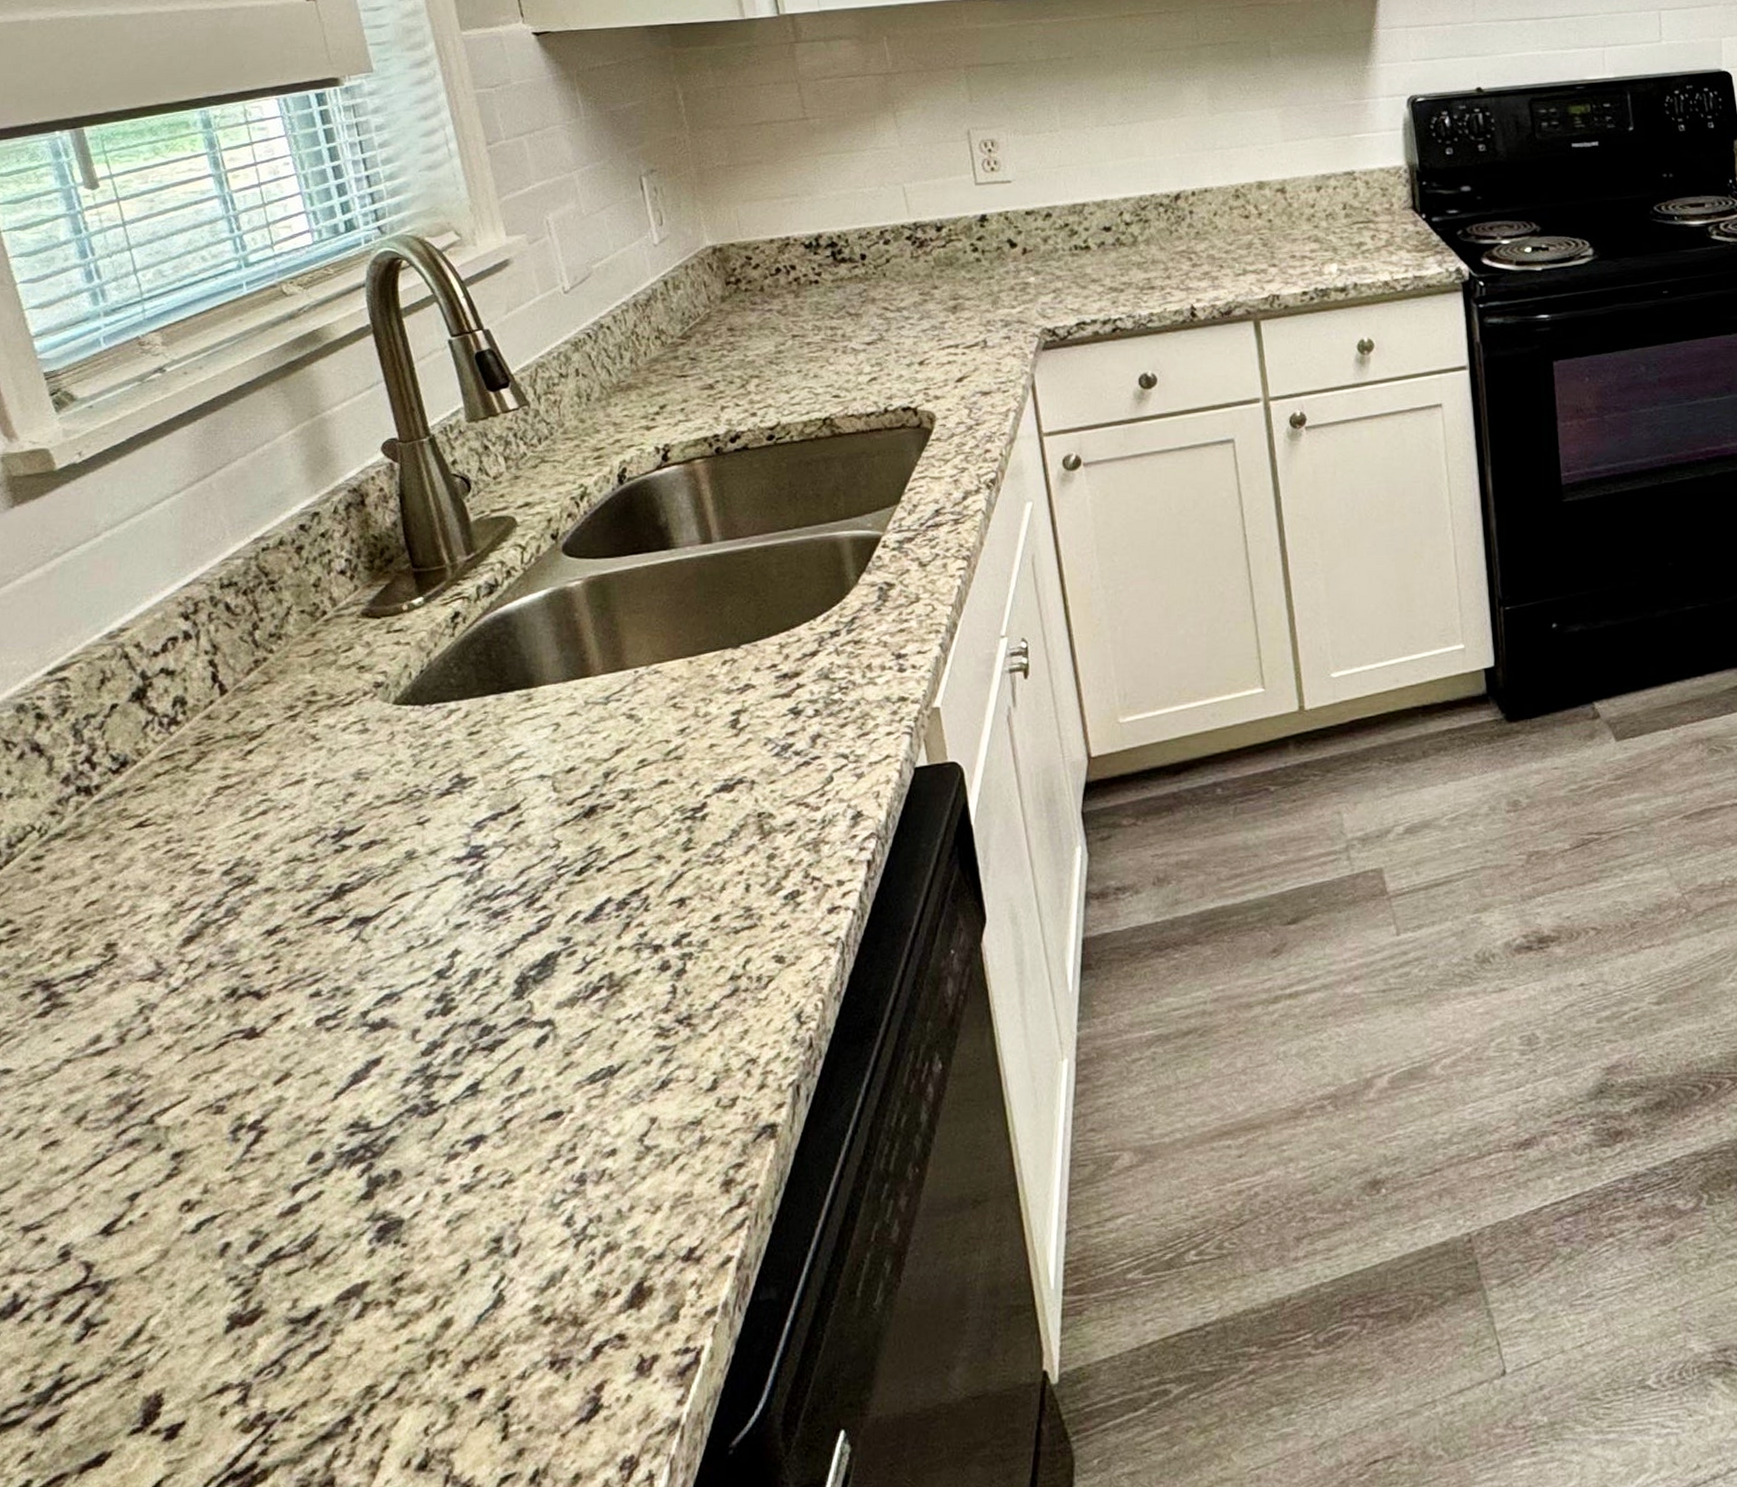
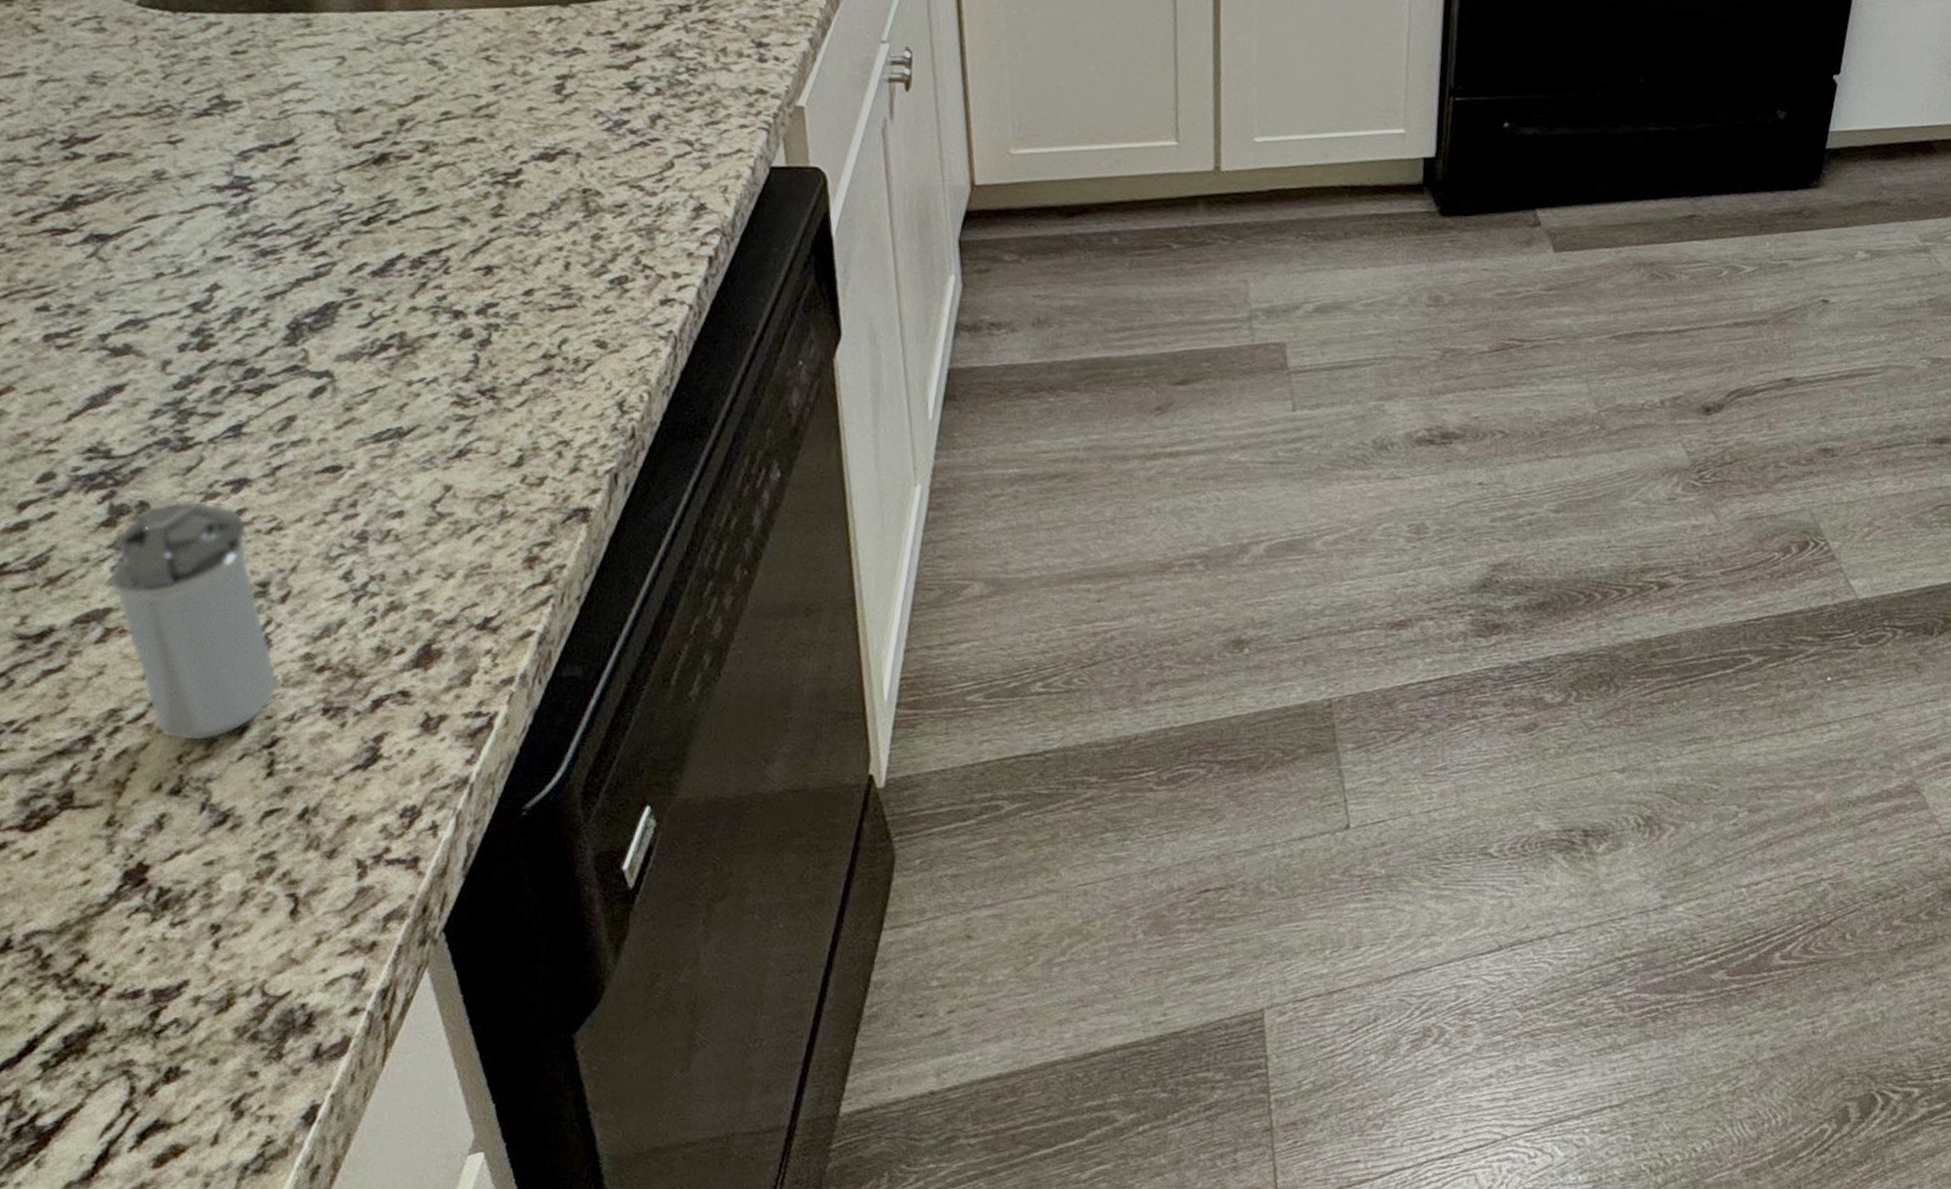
shaker: none [366,1163,512,1411] -> present [108,500,279,742]

